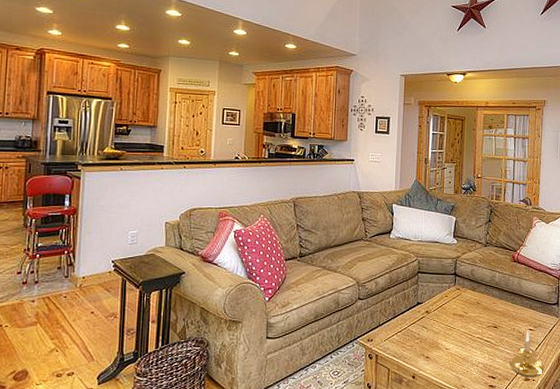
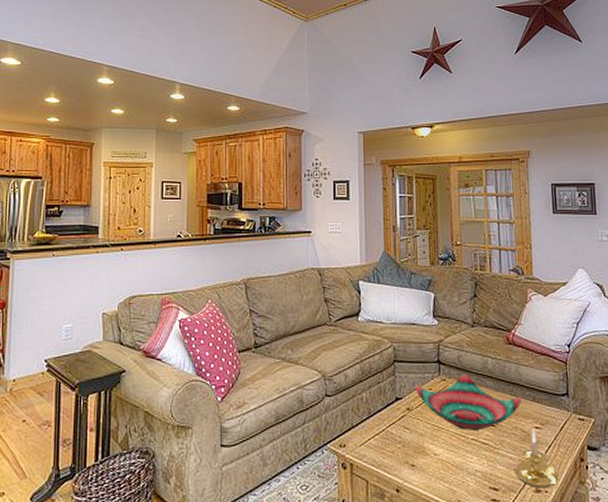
decorative bowl: none [433,285,521,331] -> present [414,374,522,432]

